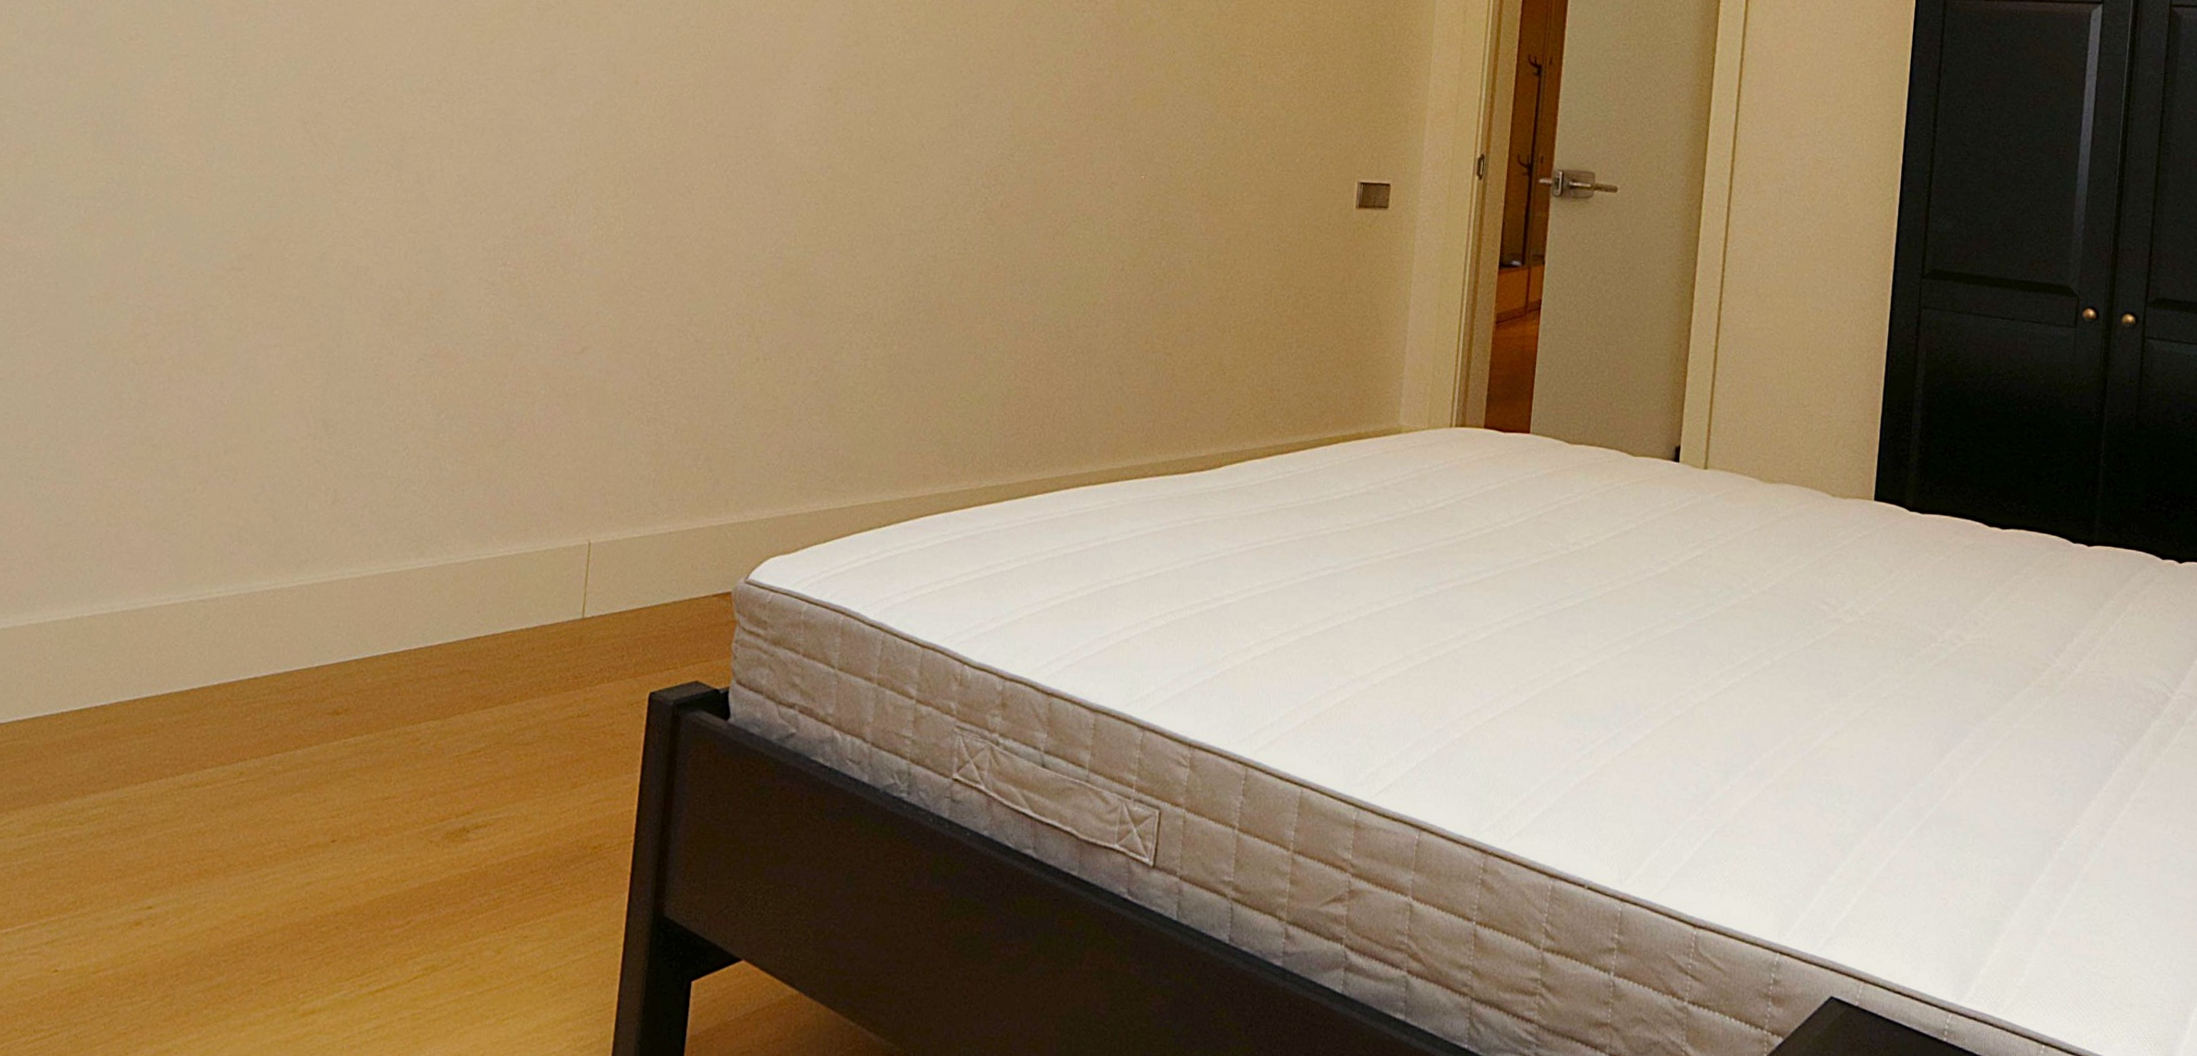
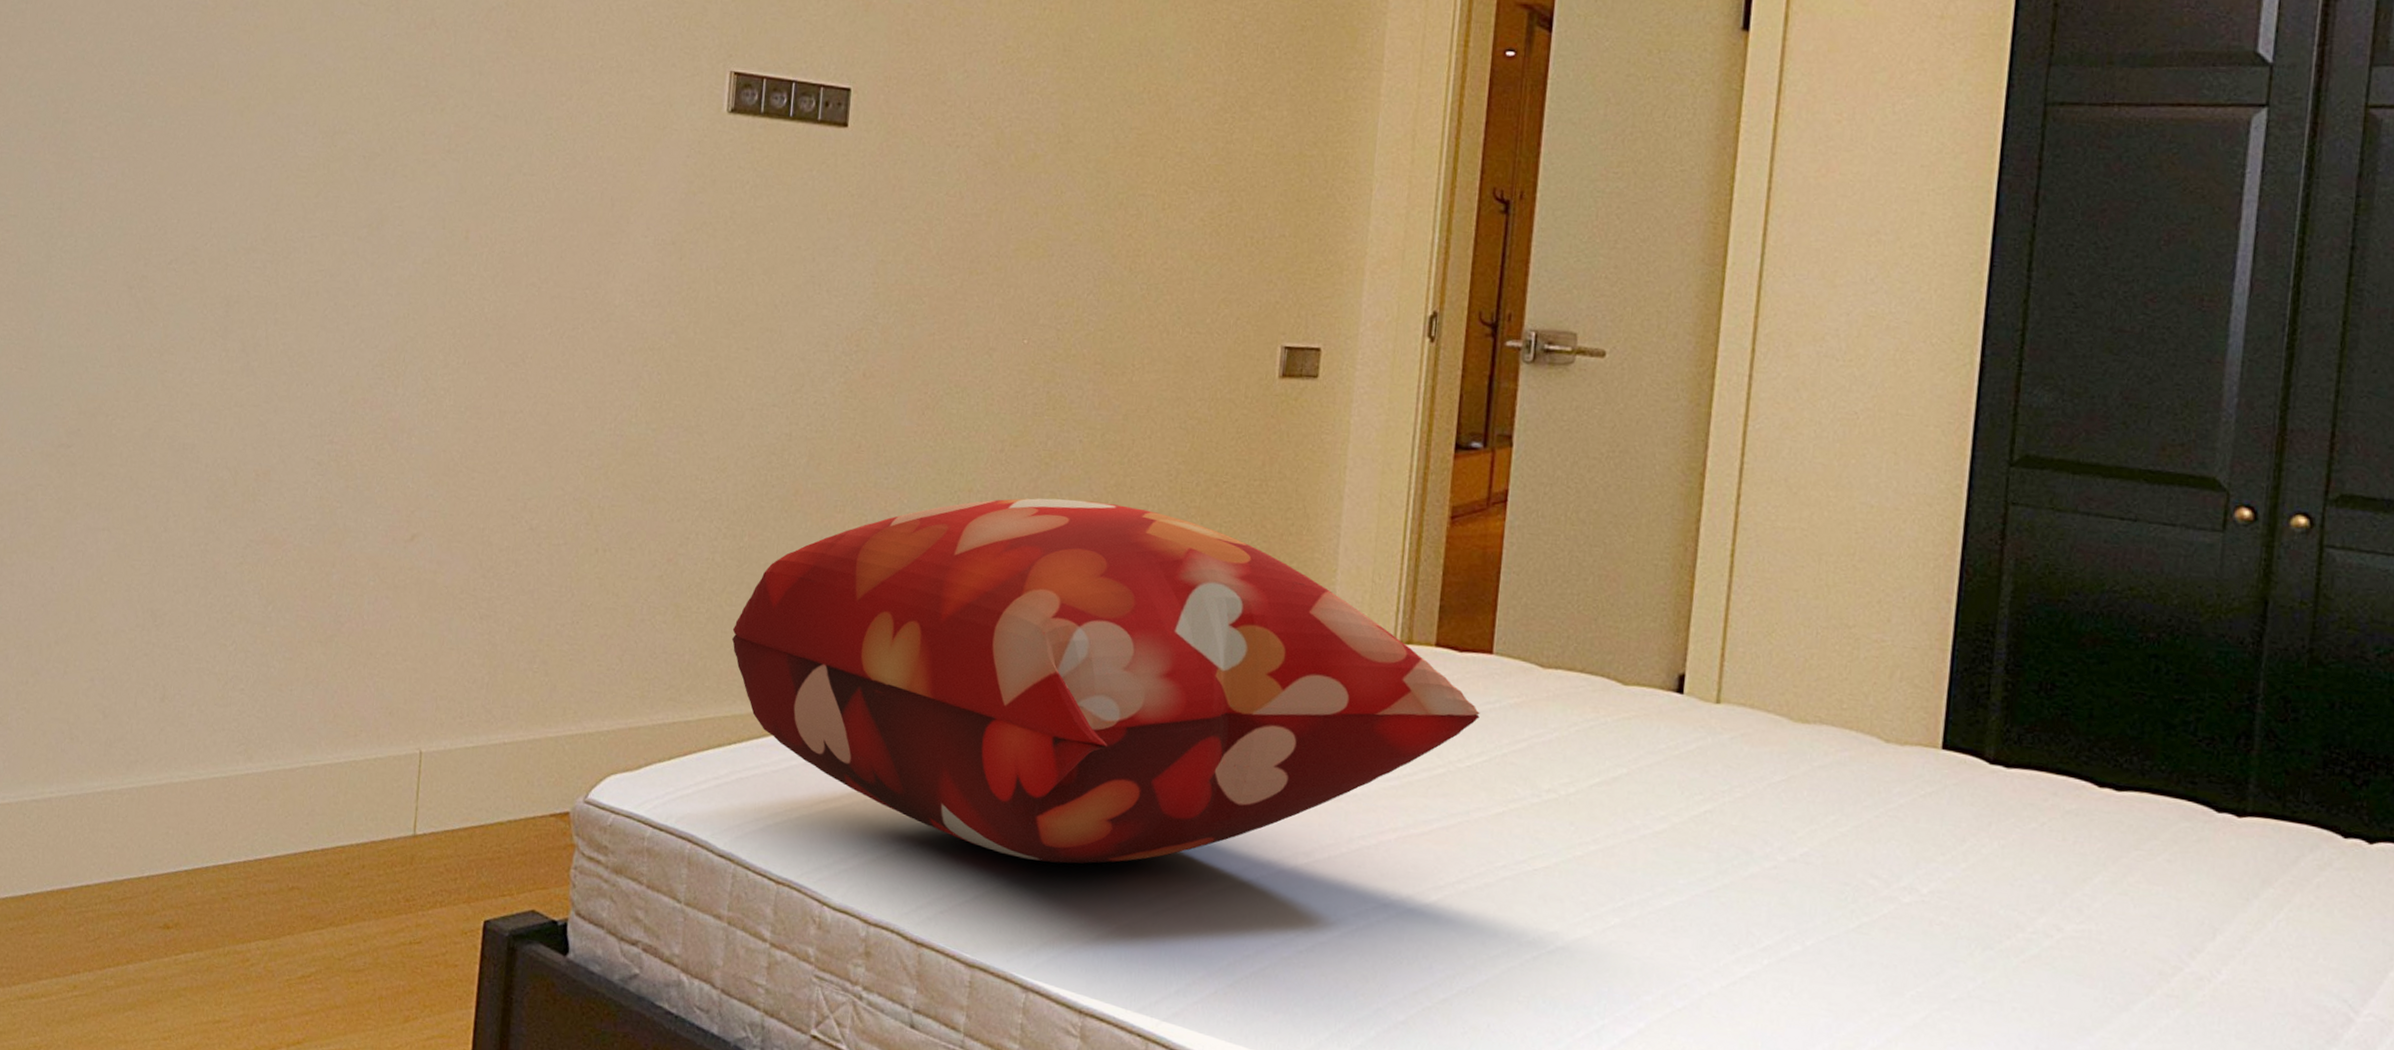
decorative pillow: none [882,309,1520,620] -> present [731,498,1480,864]

